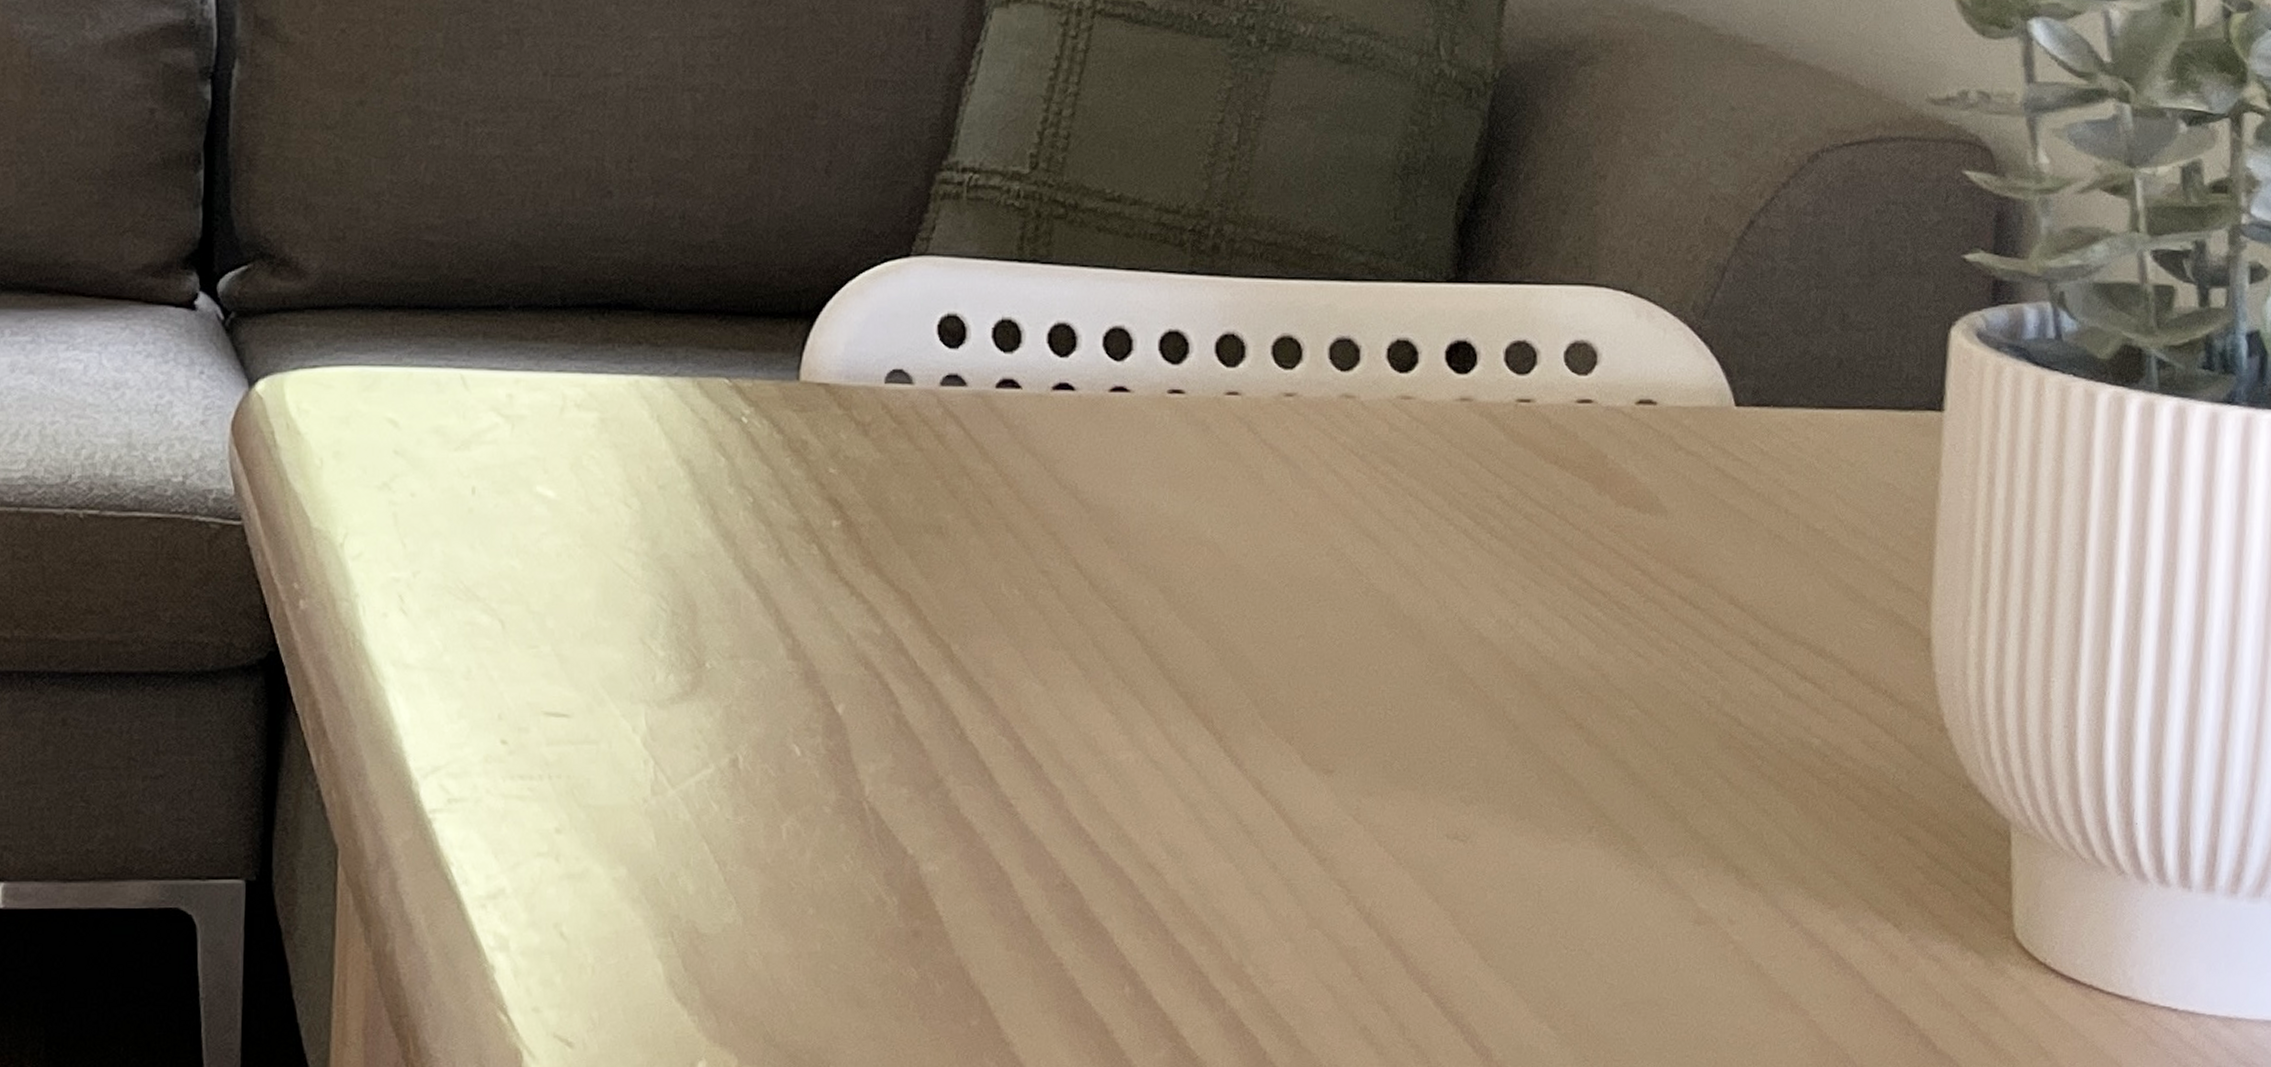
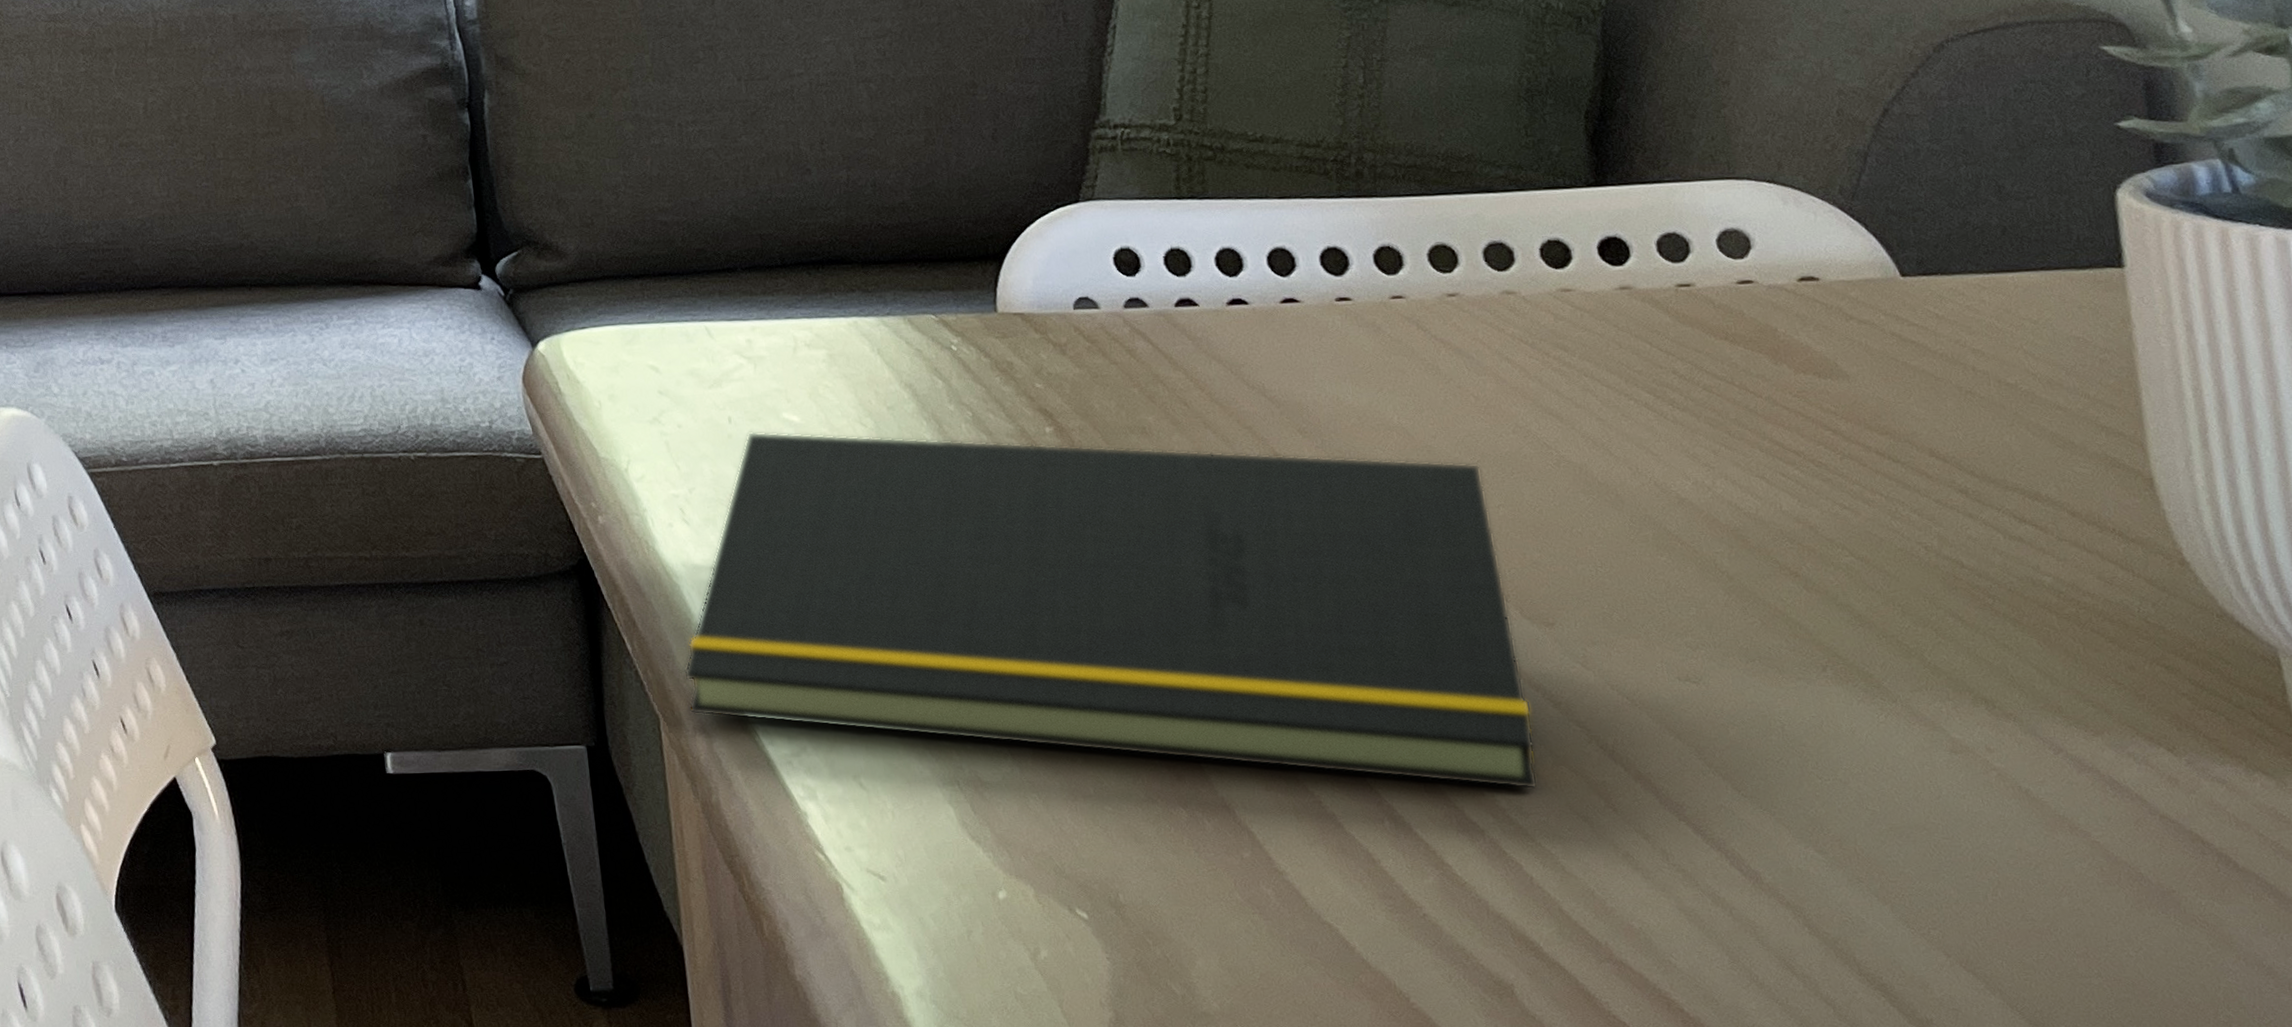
notepad: none [374,506,1295,955] -> present [683,431,1539,790]

